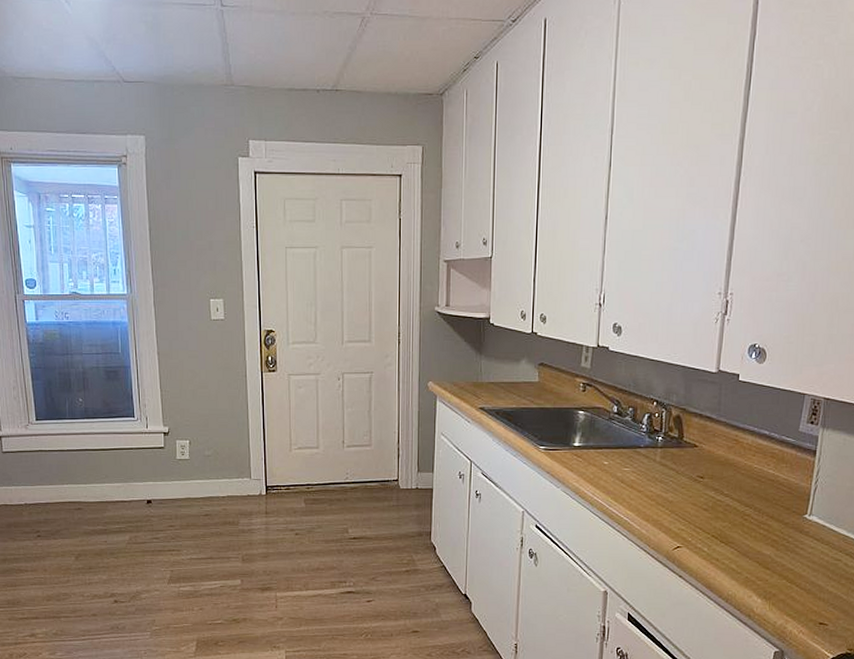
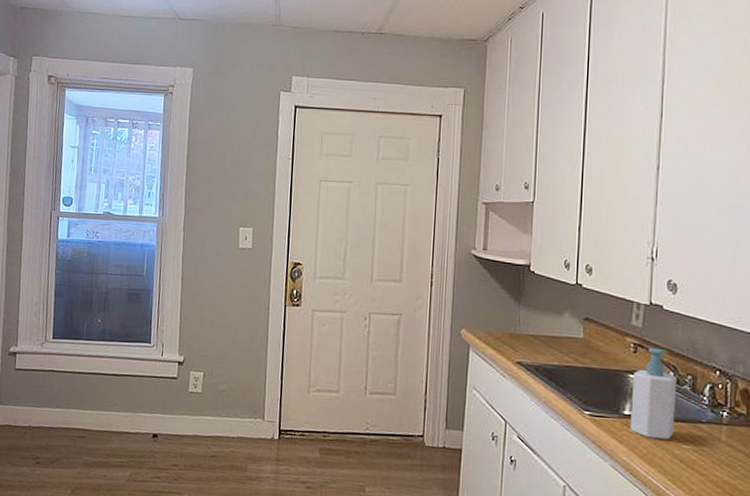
soap bottle: none [579,385,620,465] -> present [630,347,678,440]

